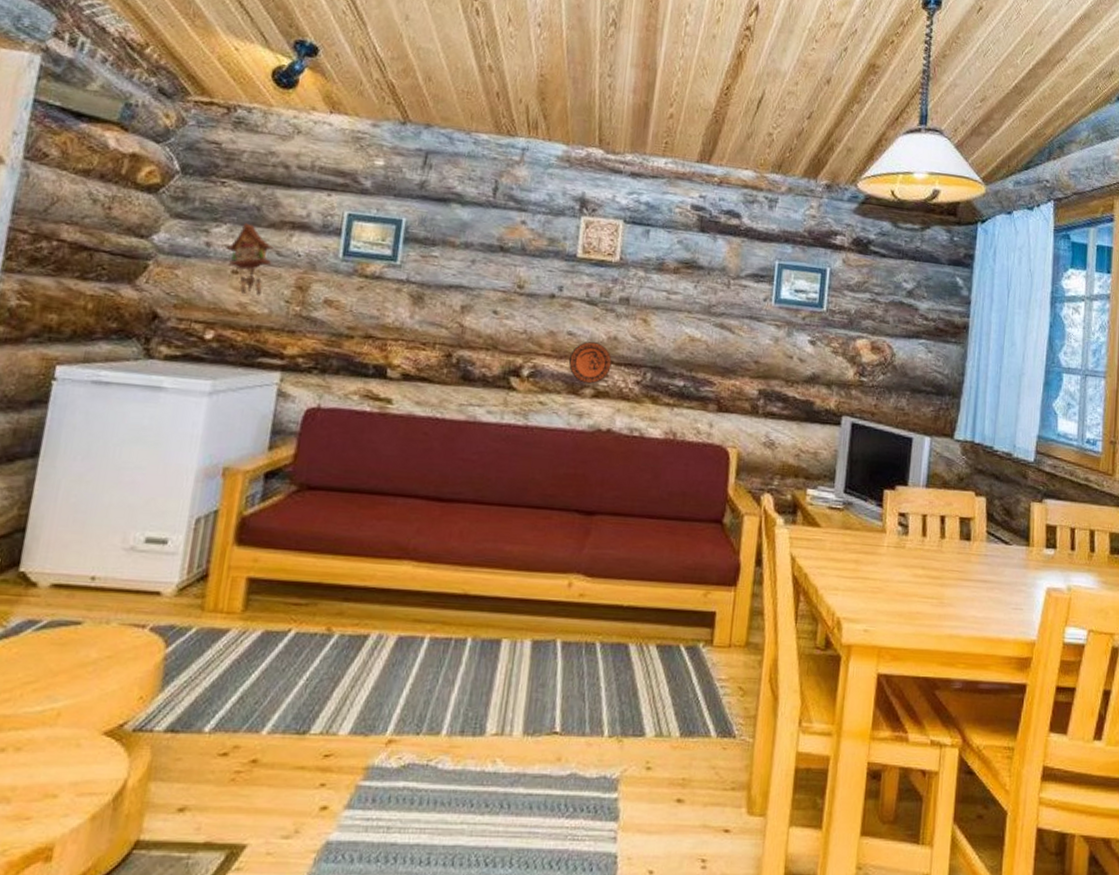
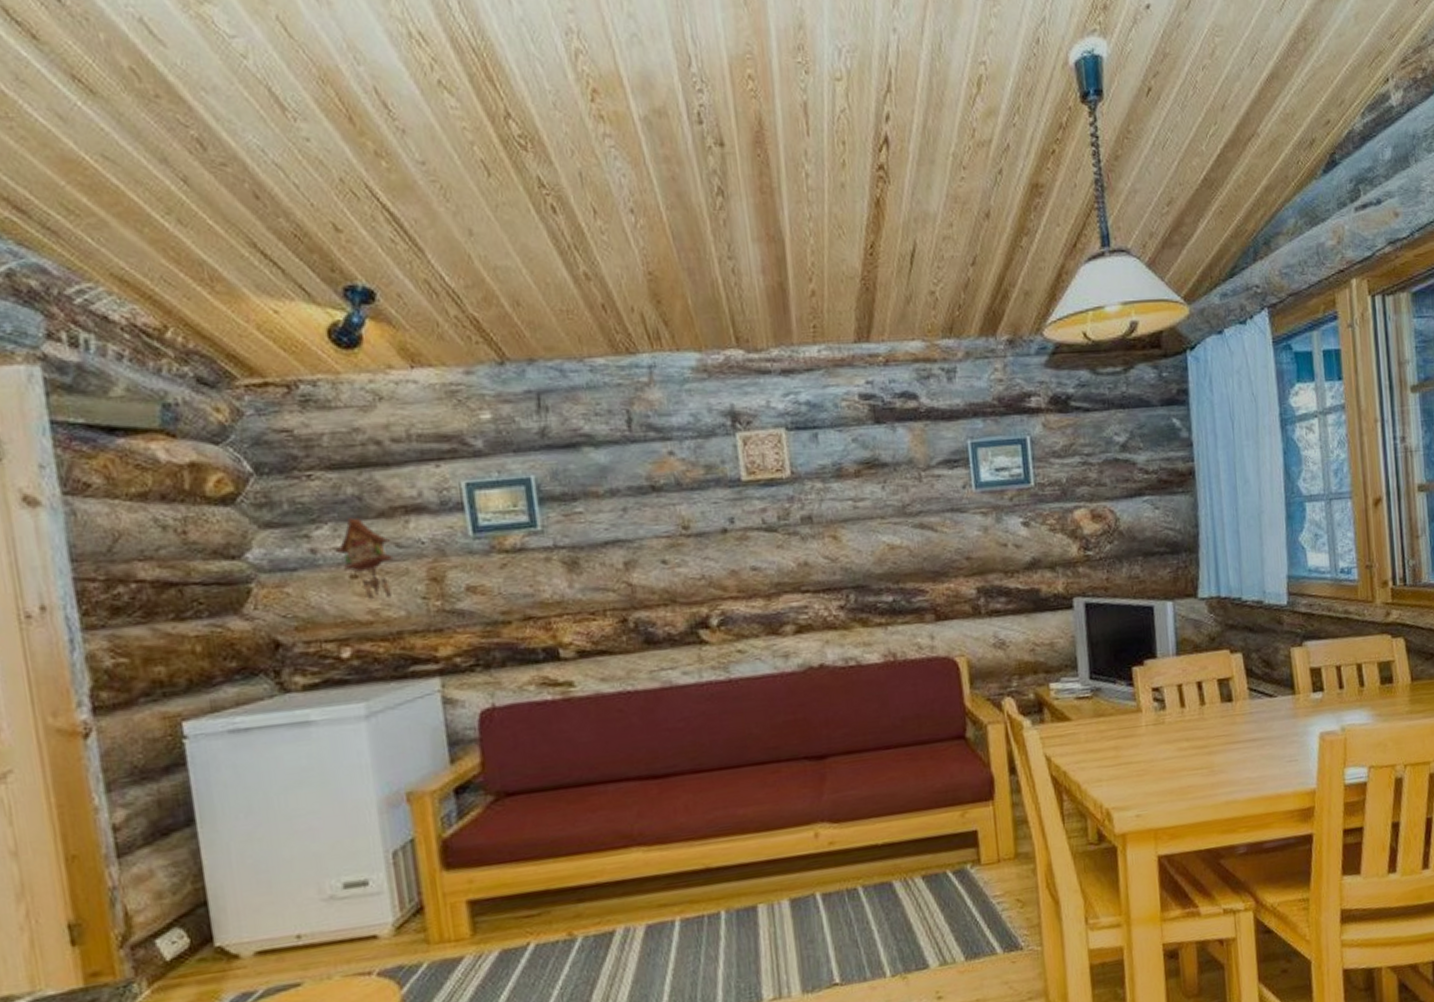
decorative plate: present [568,341,612,384] -> none [759,572,809,621]

